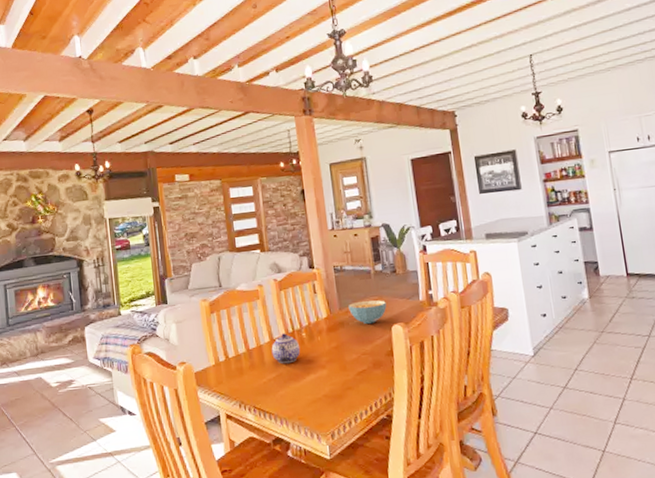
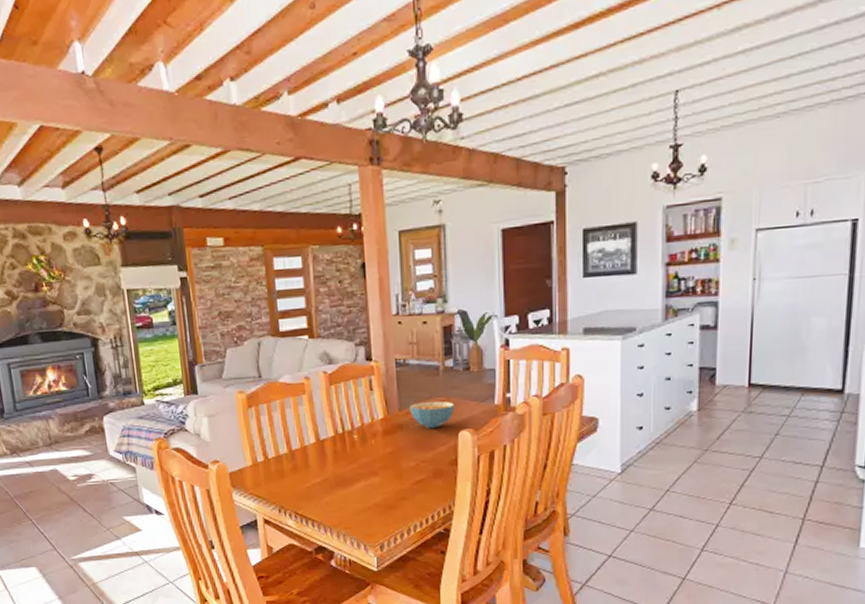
teapot: present [271,333,301,364] -> none [317,434,351,469]

